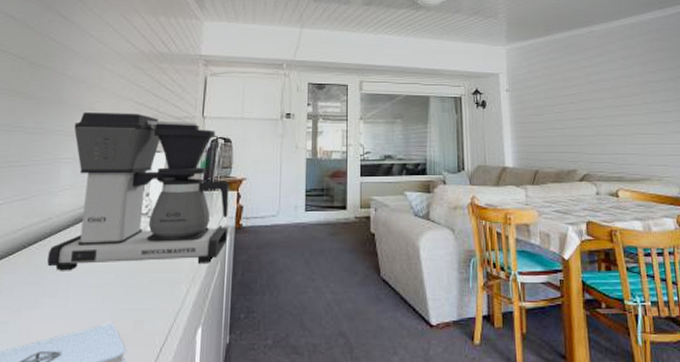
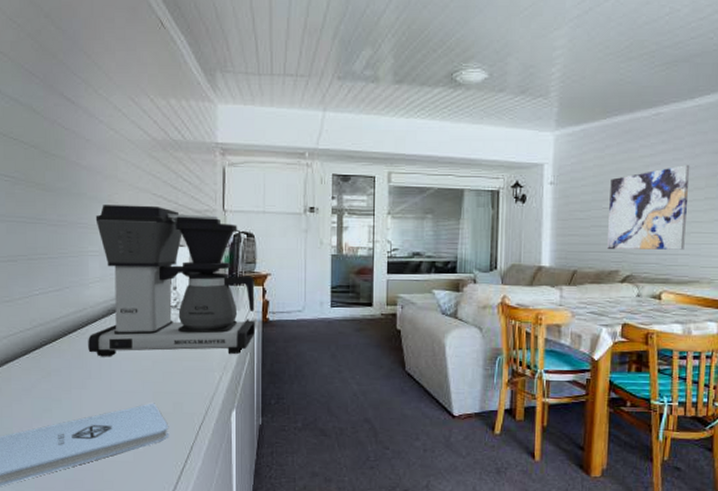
wall art: none [559,74,632,151] -> present [607,165,690,250]

